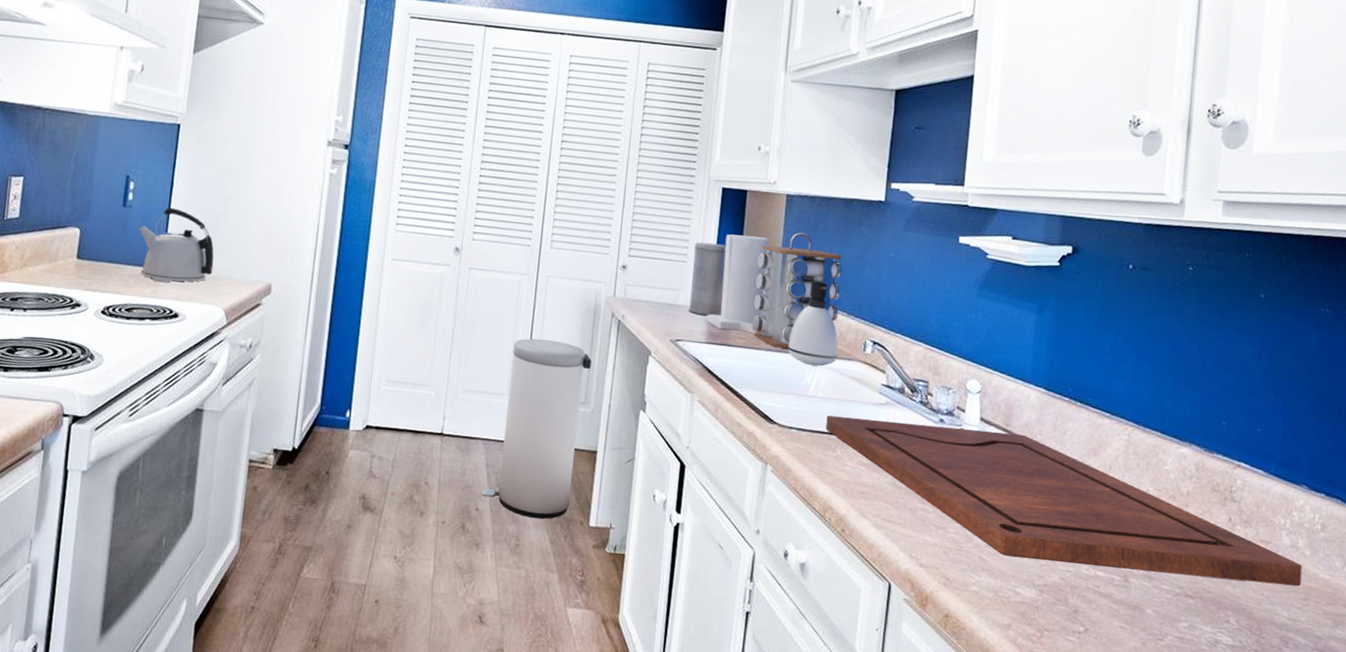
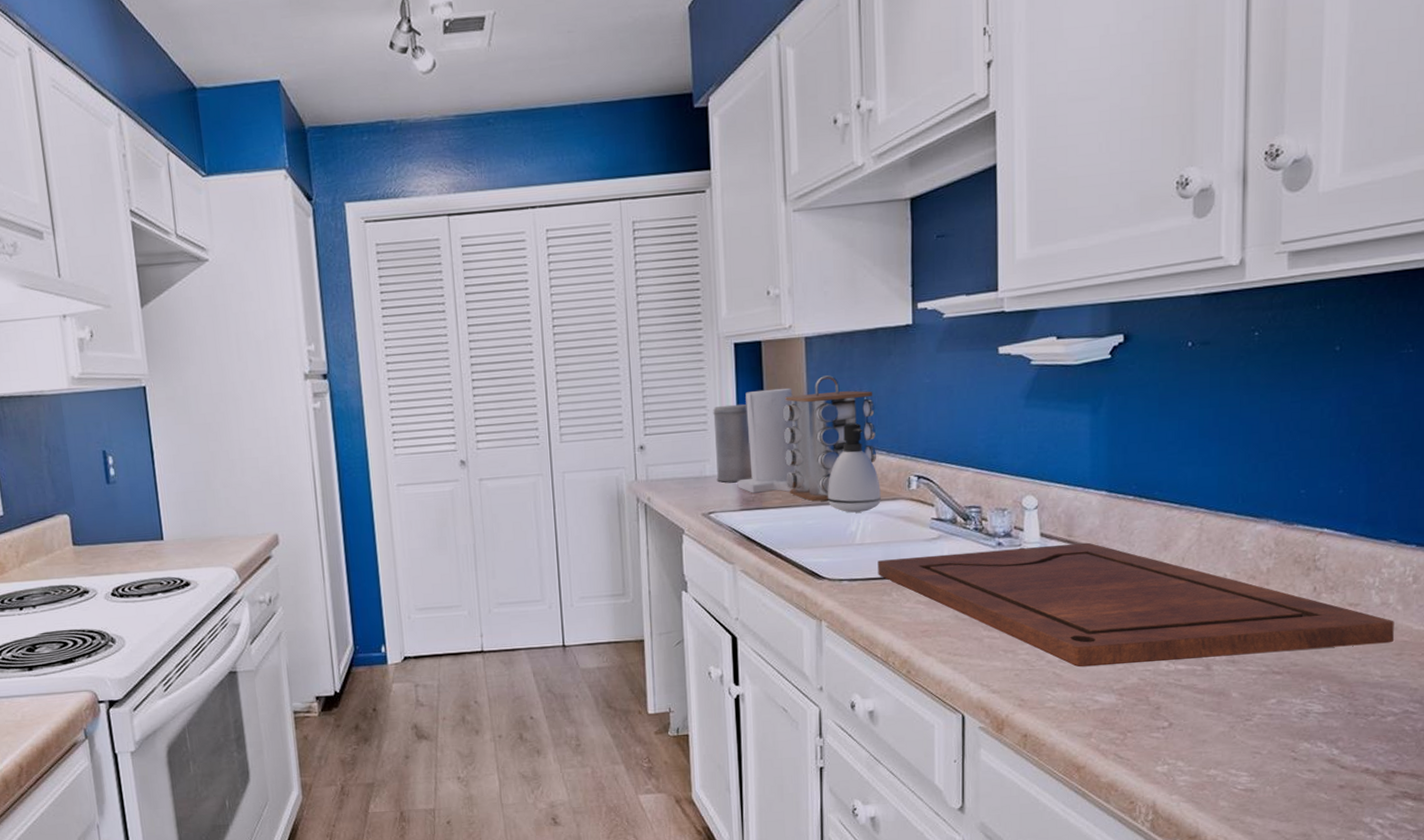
kettle: present [138,207,214,284] -> none [128,475,215,554]
pedal bin: present [481,338,592,519] -> none [532,537,624,716]

